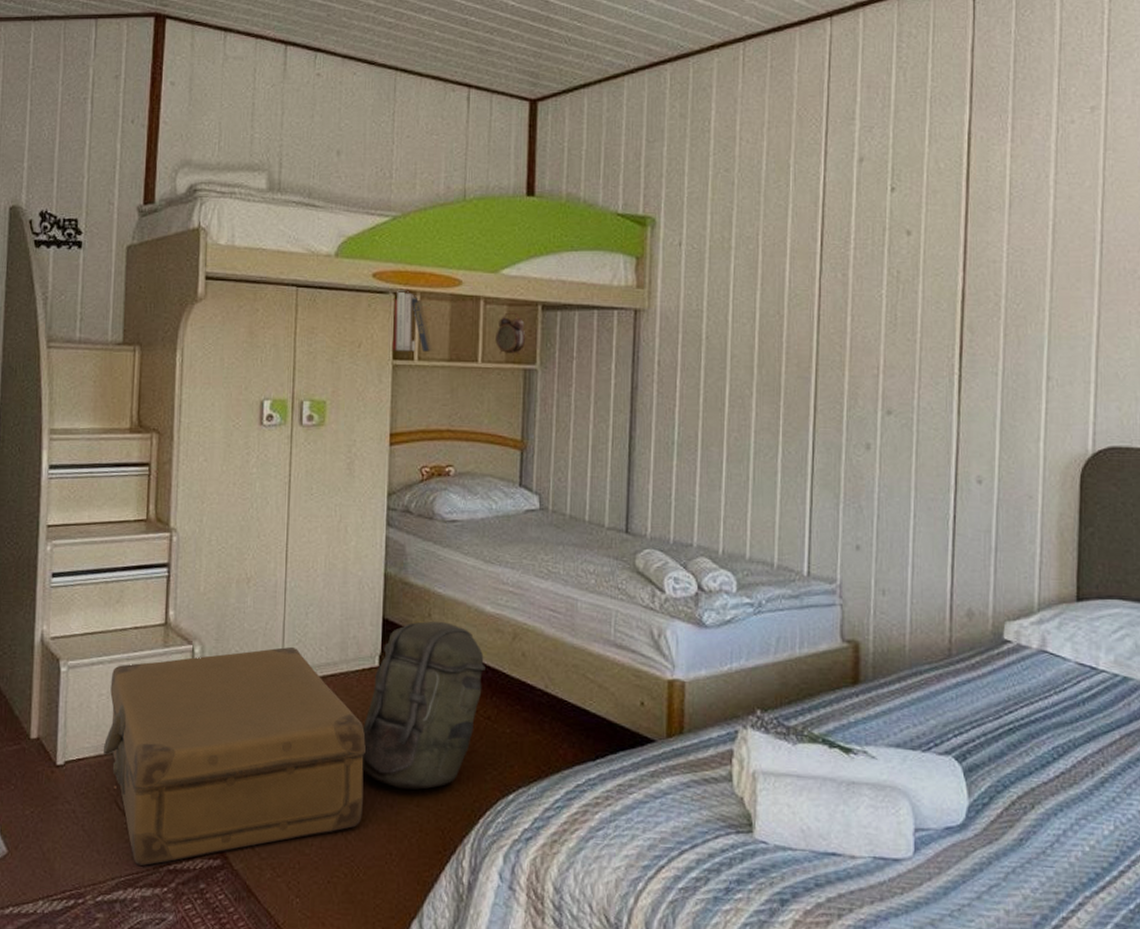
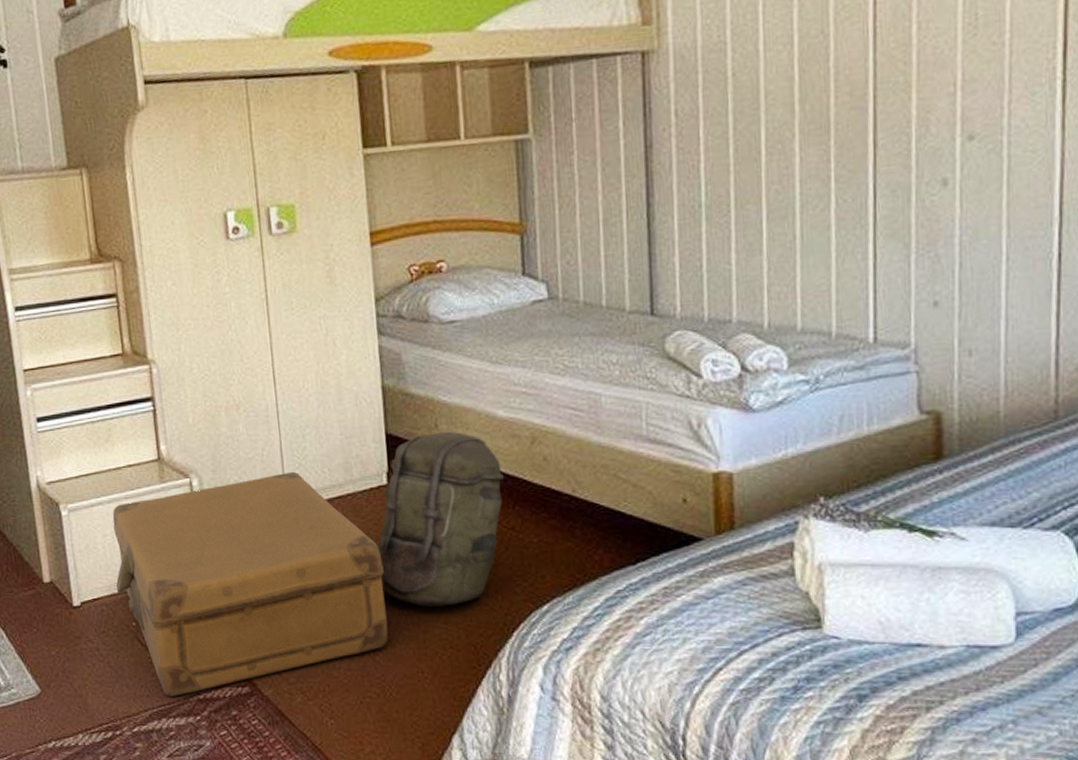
books: present [390,290,433,352] -> none [355,65,408,139]
alarm clock: present [495,312,526,356] -> none [478,74,514,127]

